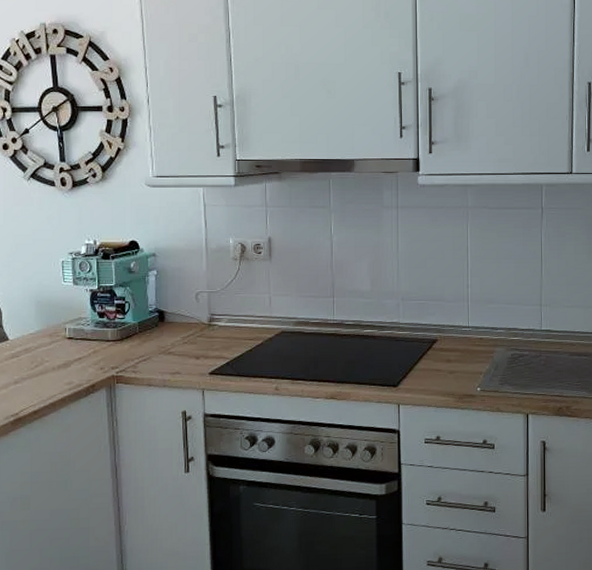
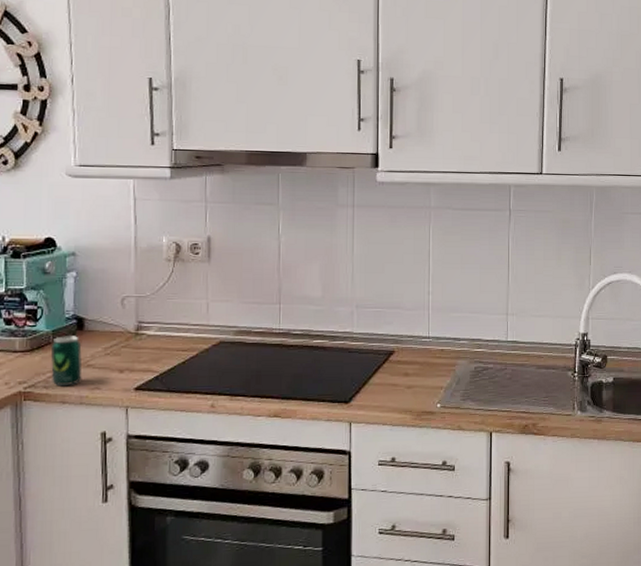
beverage can: none [137,327,165,371] -> present [50,336,82,387]

